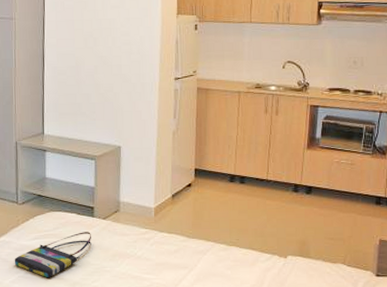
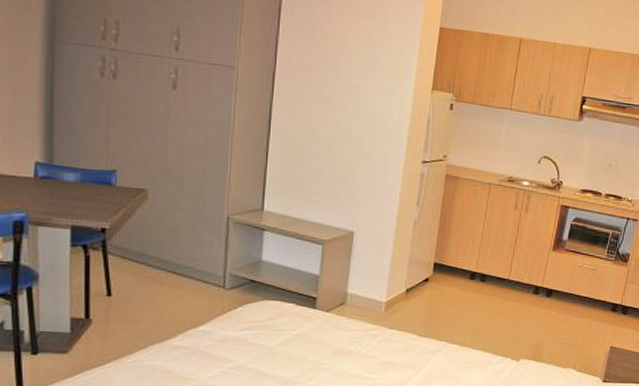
tote bag: present [14,232,91,278] -> none [215,324,311,375]

